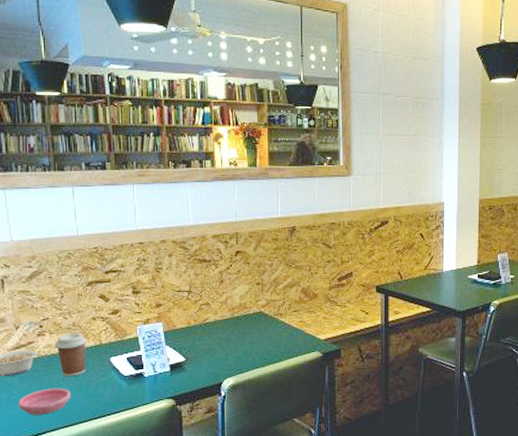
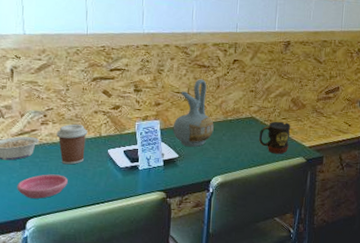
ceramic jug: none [176,275,221,349] -> present [172,79,214,147]
mug: none [269,314,303,350] -> present [258,121,291,155]

